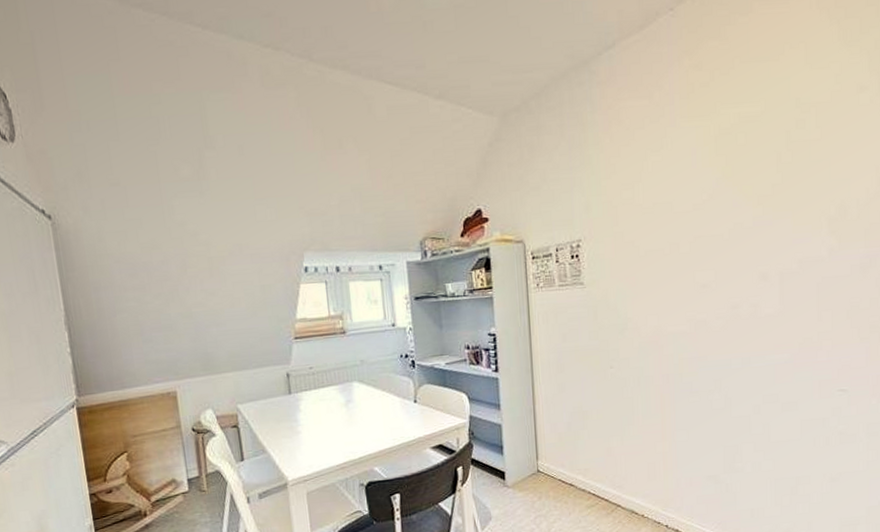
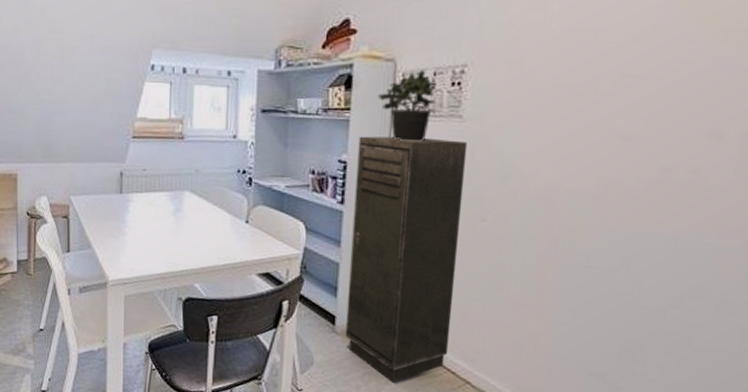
storage cabinet: none [503,304,600,520] -> present [345,136,468,383]
potted plant: none [513,247,562,310] -> present [377,70,436,142]

